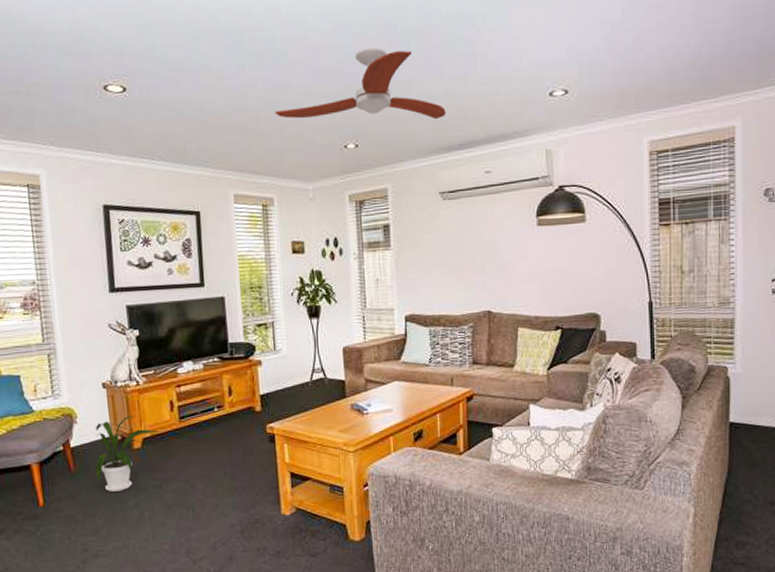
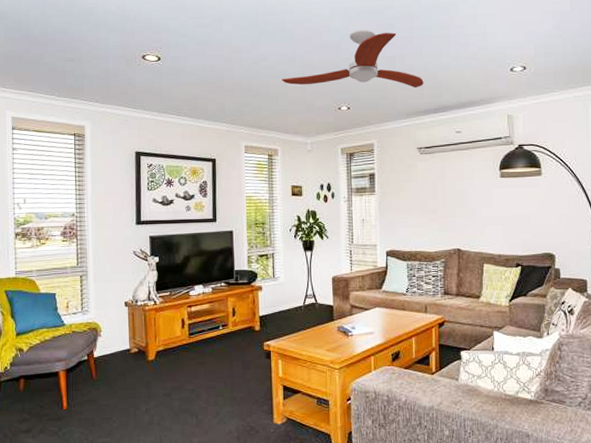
house plant: present [95,415,157,492] -> none [113,331,169,398]

